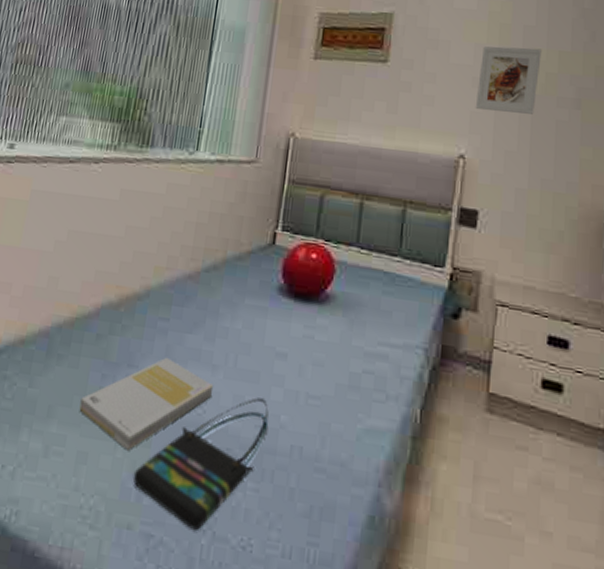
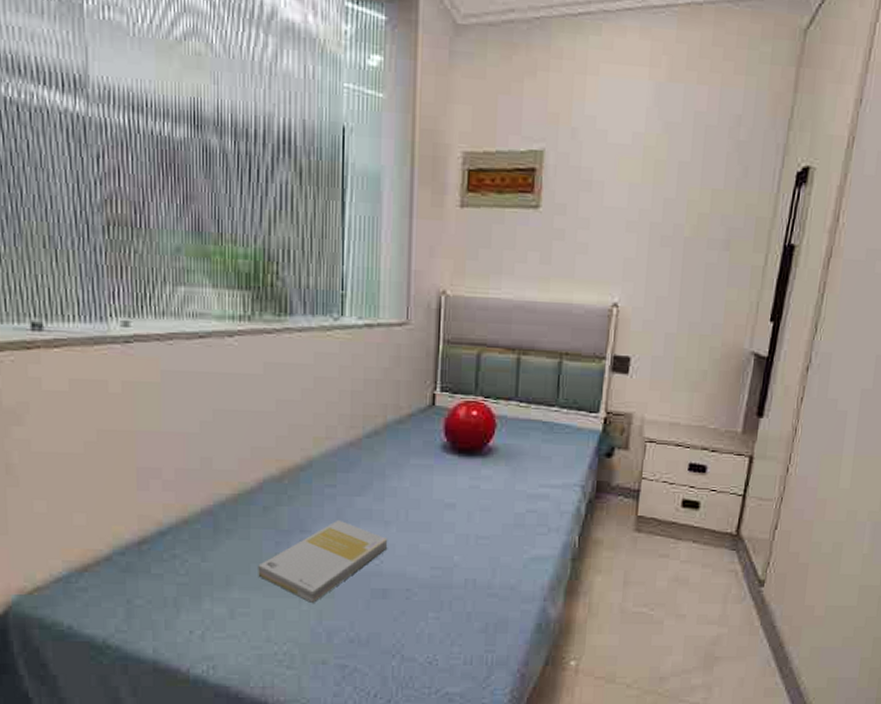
tote bag: present [132,397,269,530] -> none [321,544,442,656]
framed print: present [475,46,542,114] -> none [628,186,696,258]

